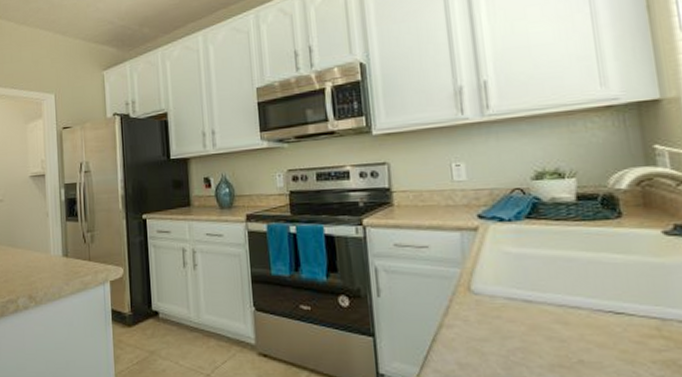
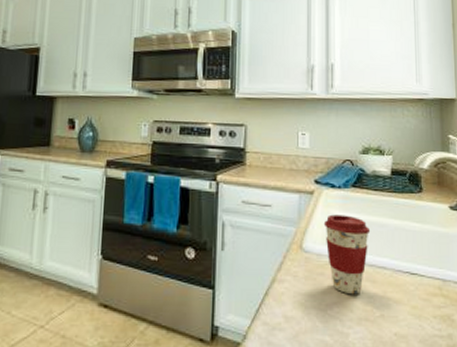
coffee cup: none [494,250,556,339] -> present [323,214,371,295]

